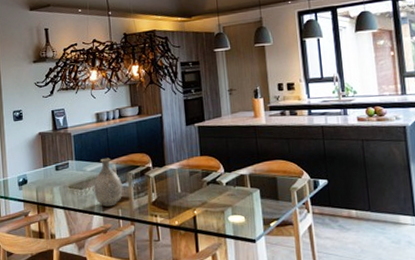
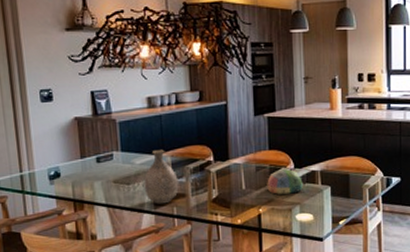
bowl: none [200,173,234,197] -> present [267,169,303,195]

